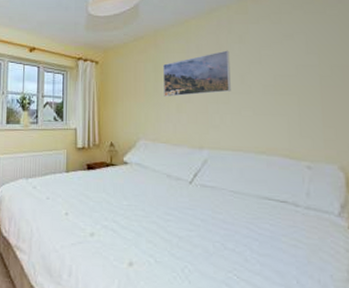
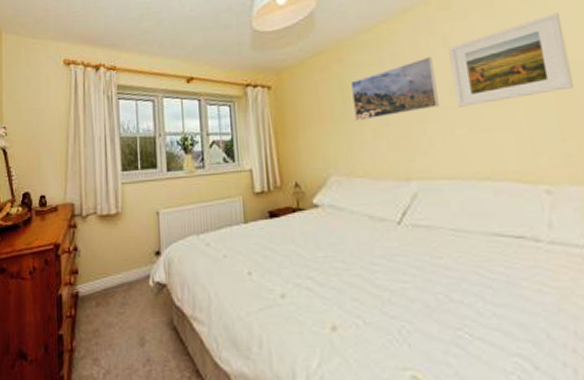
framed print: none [243,25,336,93] -> present [449,12,574,107]

